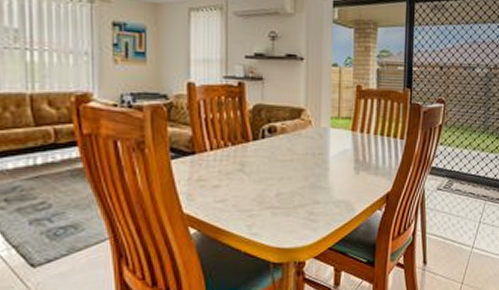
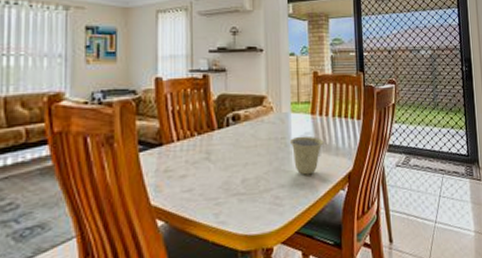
cup: none [327,153,364,193] -> present [289,136,324,175]

